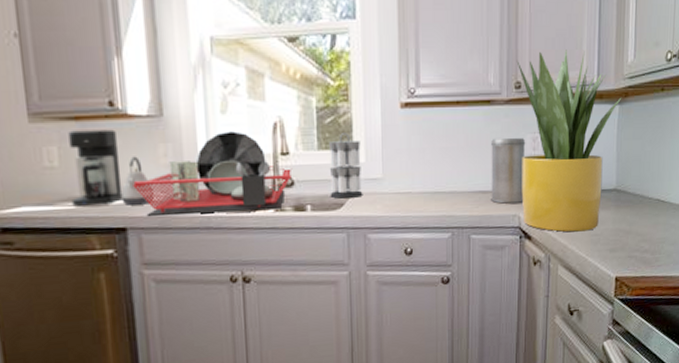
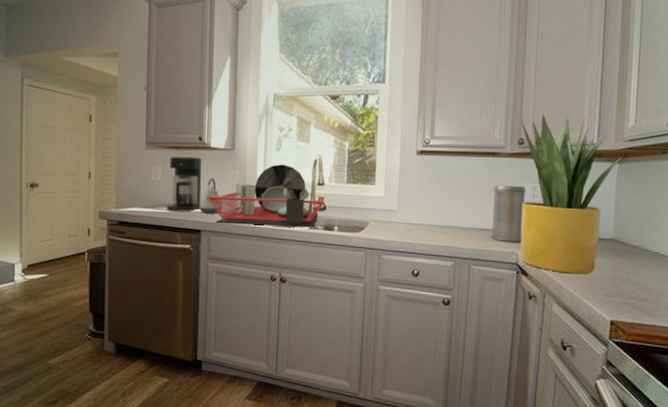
spice rack: present [329,133,363,199] -> none [353,172,381,224]

